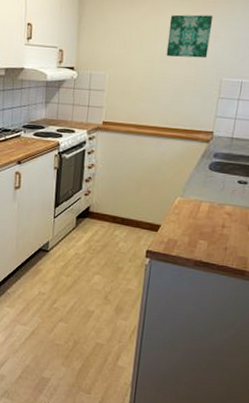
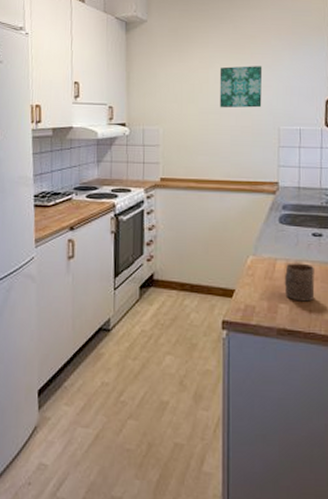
cup: none [205,205,235,240] -> present [284,263,315,302]

